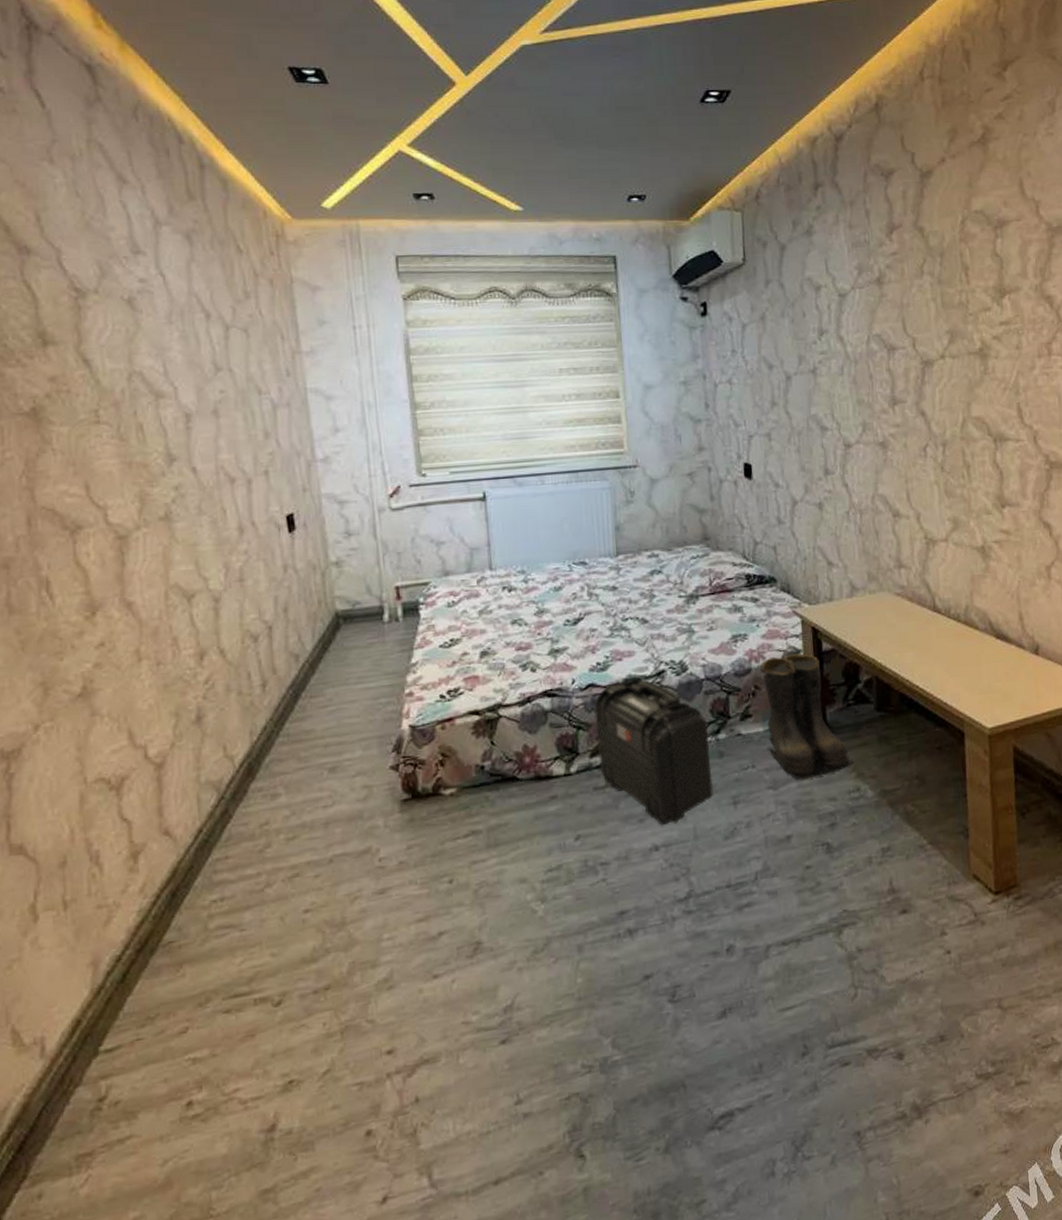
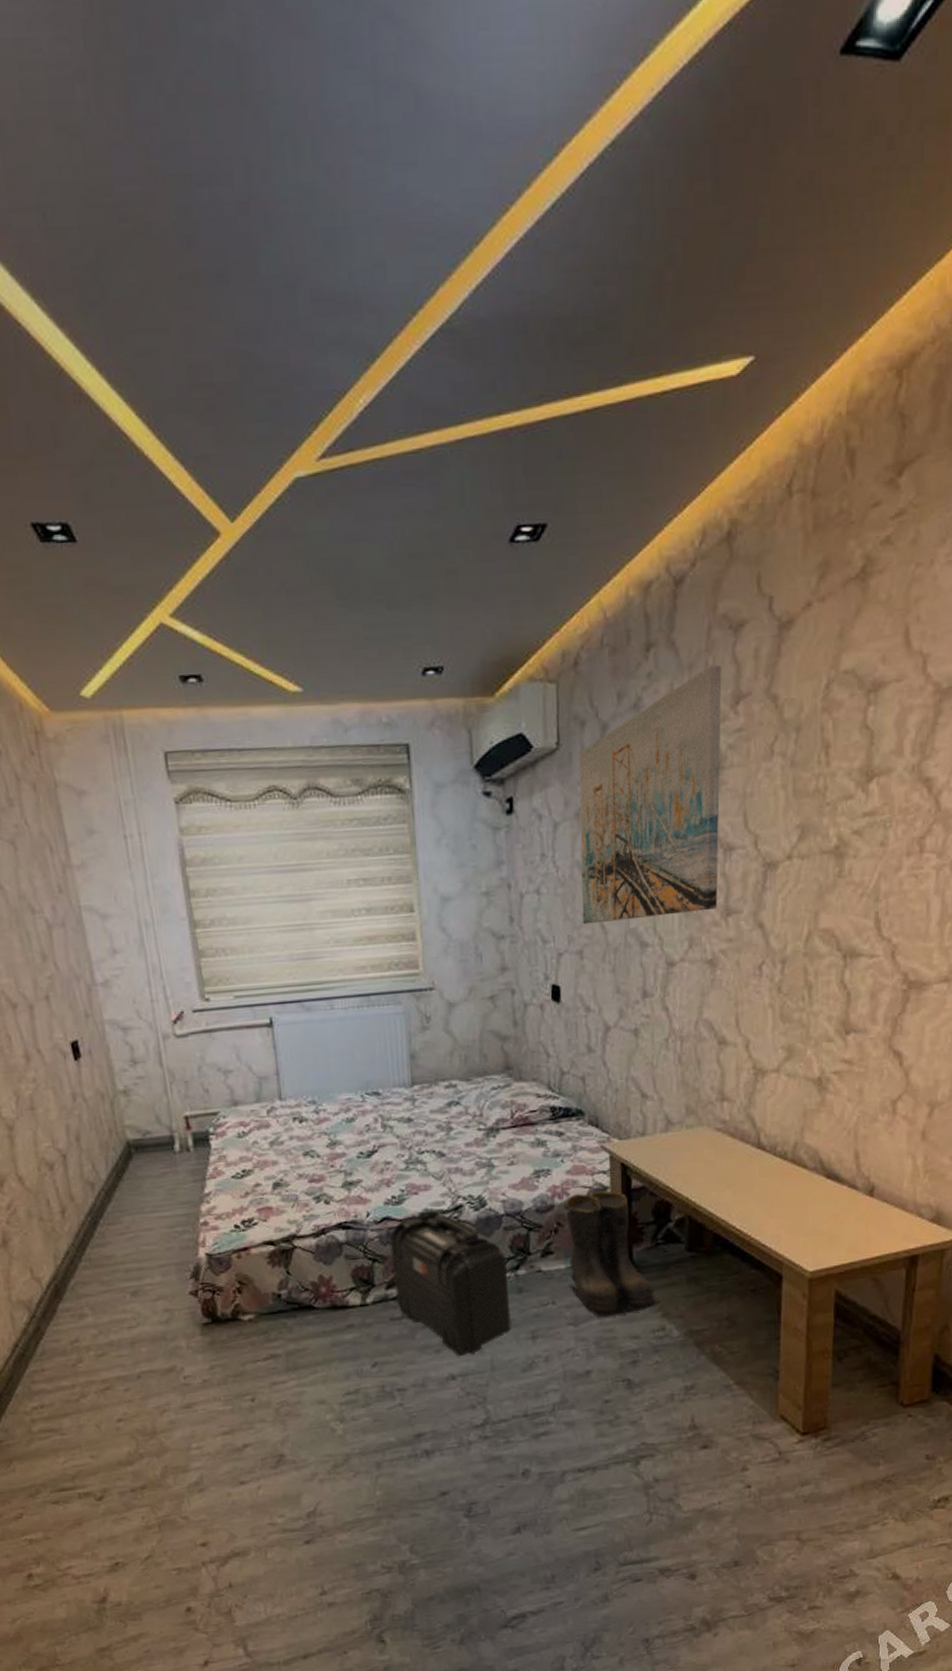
wall art: none [762,202,885,411] -> present [579,665,722,925]

